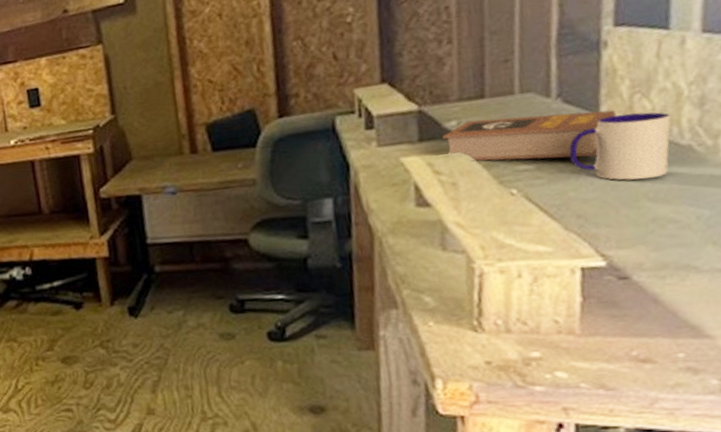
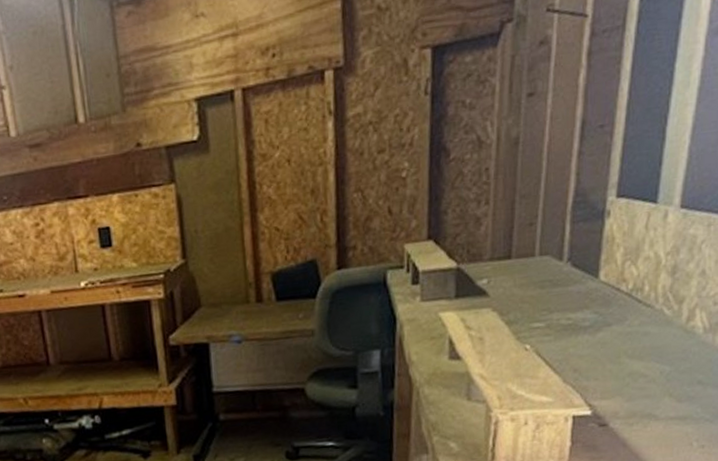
book: present [442,110,616,162] -> none [474,274,610,318]
mug: present [568,112,671,181] -> none [572,278,650,339]

